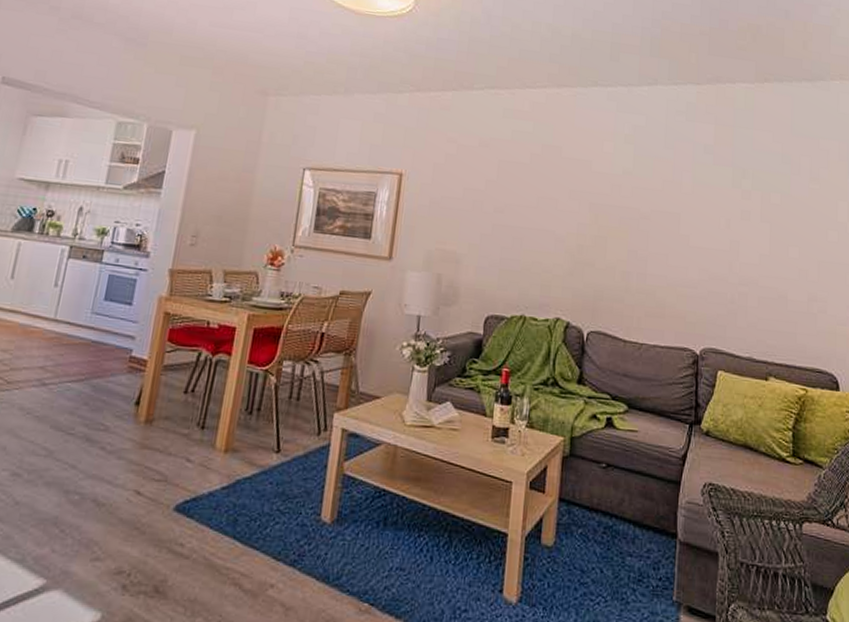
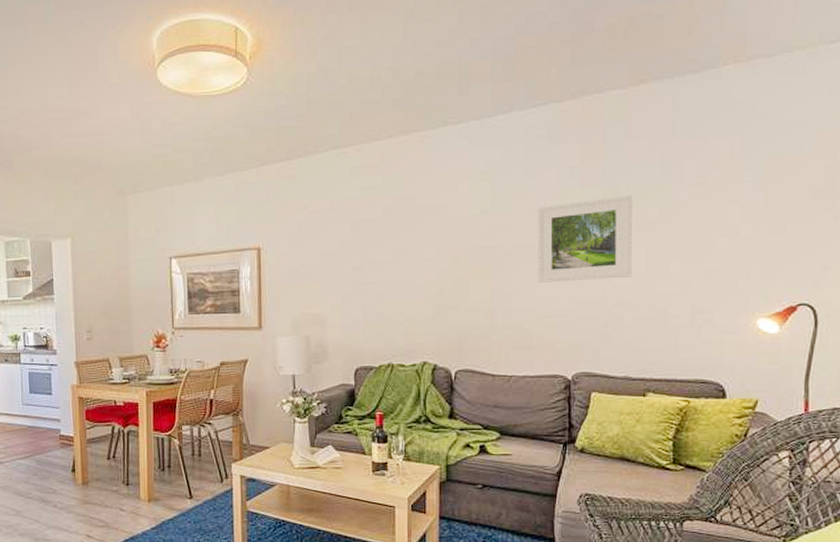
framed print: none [671,176,758,257] -> present [537,195,633,283]

